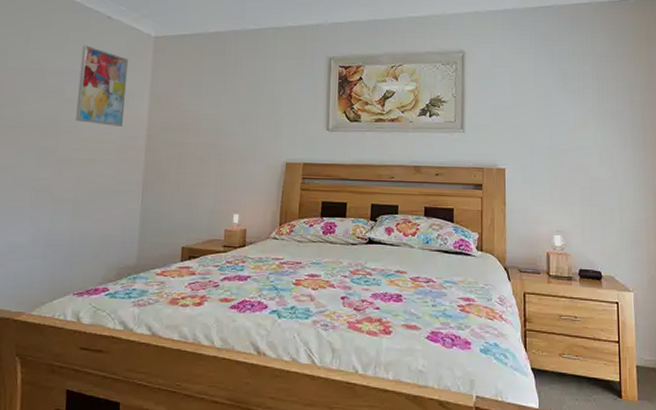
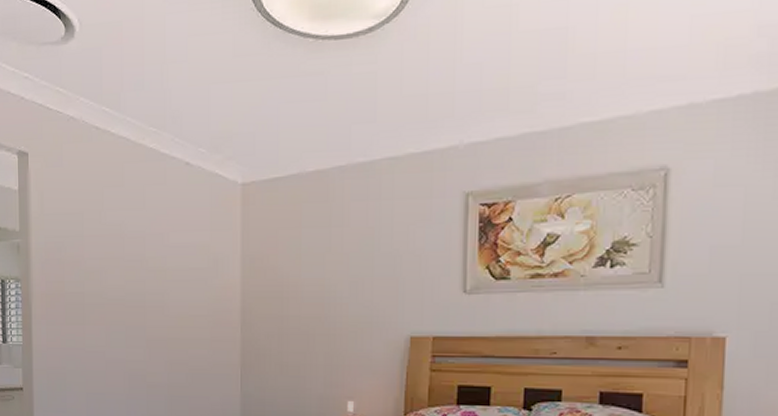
wall art: present [75,45,129,126] -> none [161,201,214,298]

